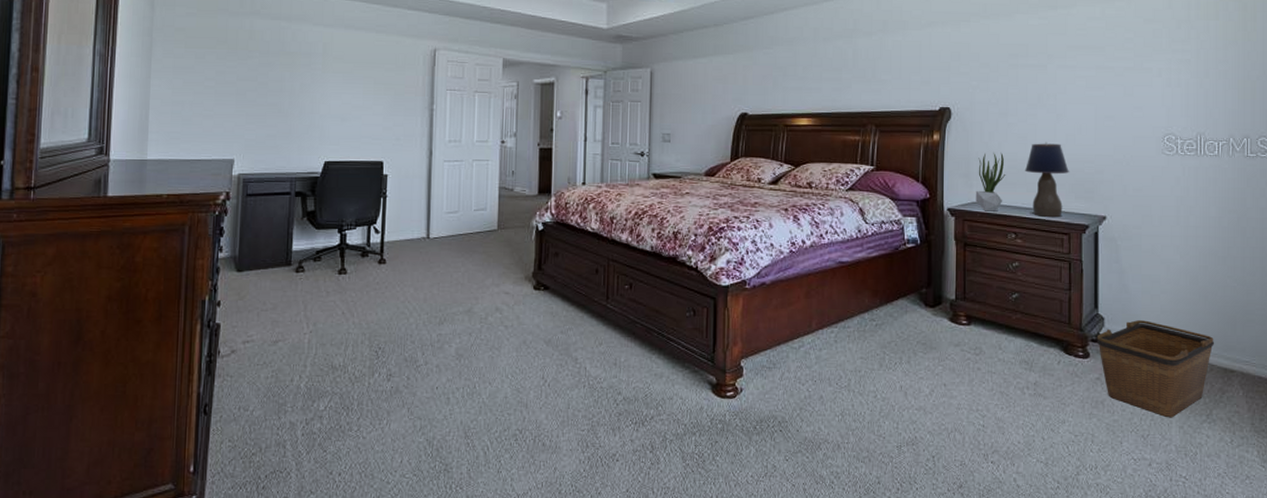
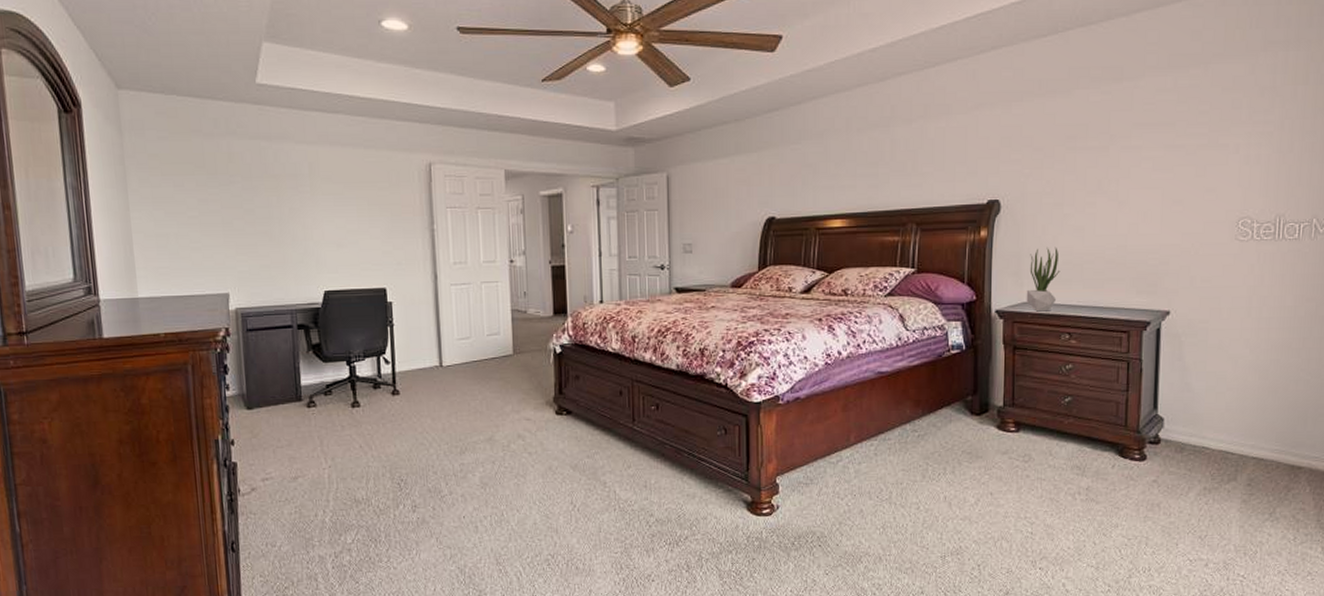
table lamp: present [1024,142,1070,218] -> none [1081,233,1132,316]
bicycle basket: present [1096,320,1214,418] -> none [1154,419,1282,518]

